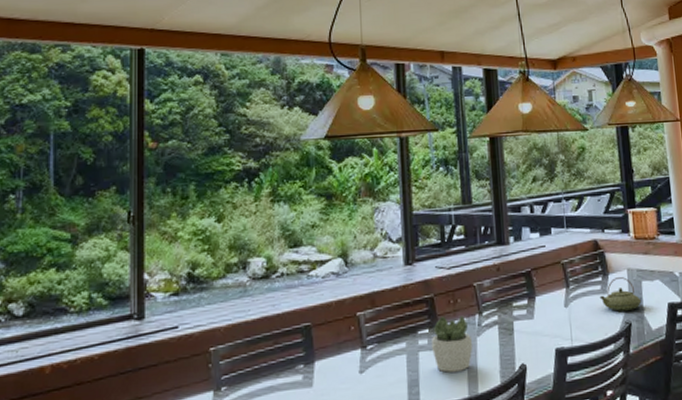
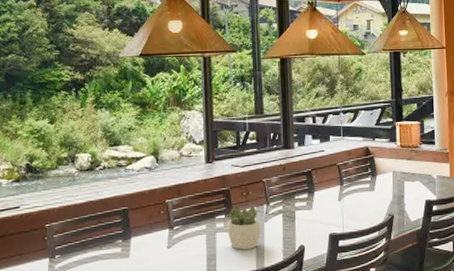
teapot: present [599,277,642,312] -> none [368,178,404,206]

